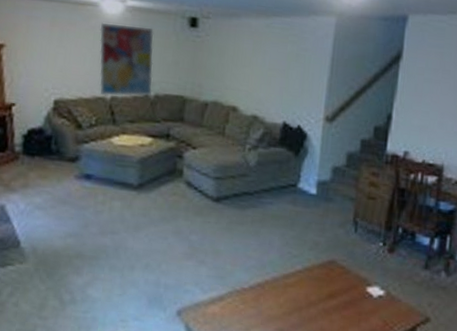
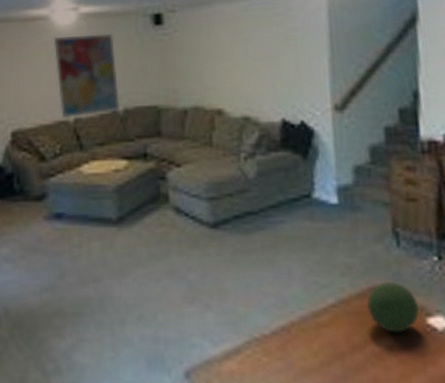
decorative orb: none [324,257,363,296] -> present [366,282,420,332]

